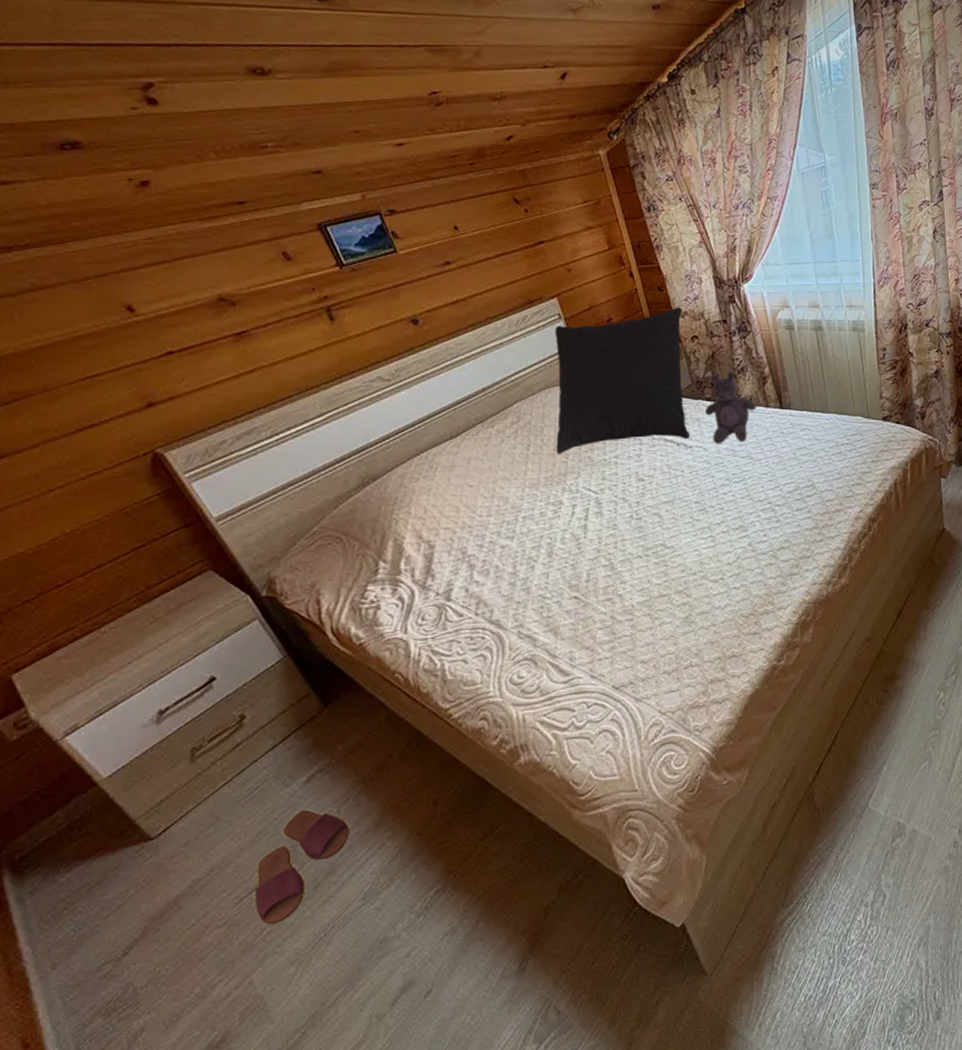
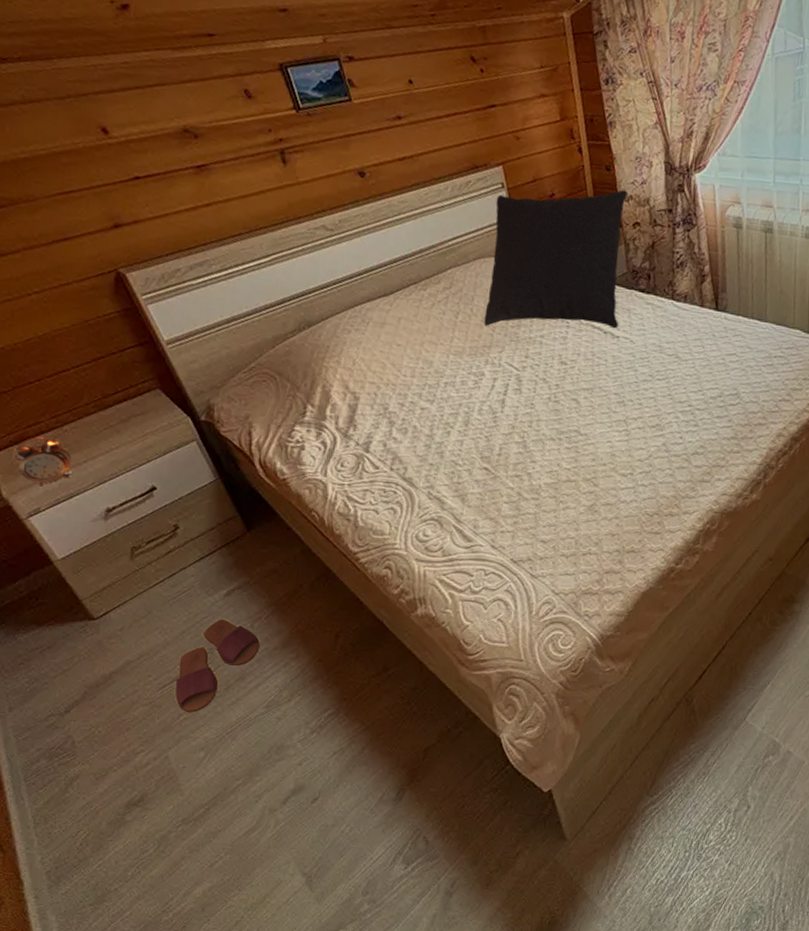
alarm clock: none [43,643,114,700] -> present [14,437,72,487]
stuffed animal: present [705,372,757,444] -> none [637,264,692,340]

